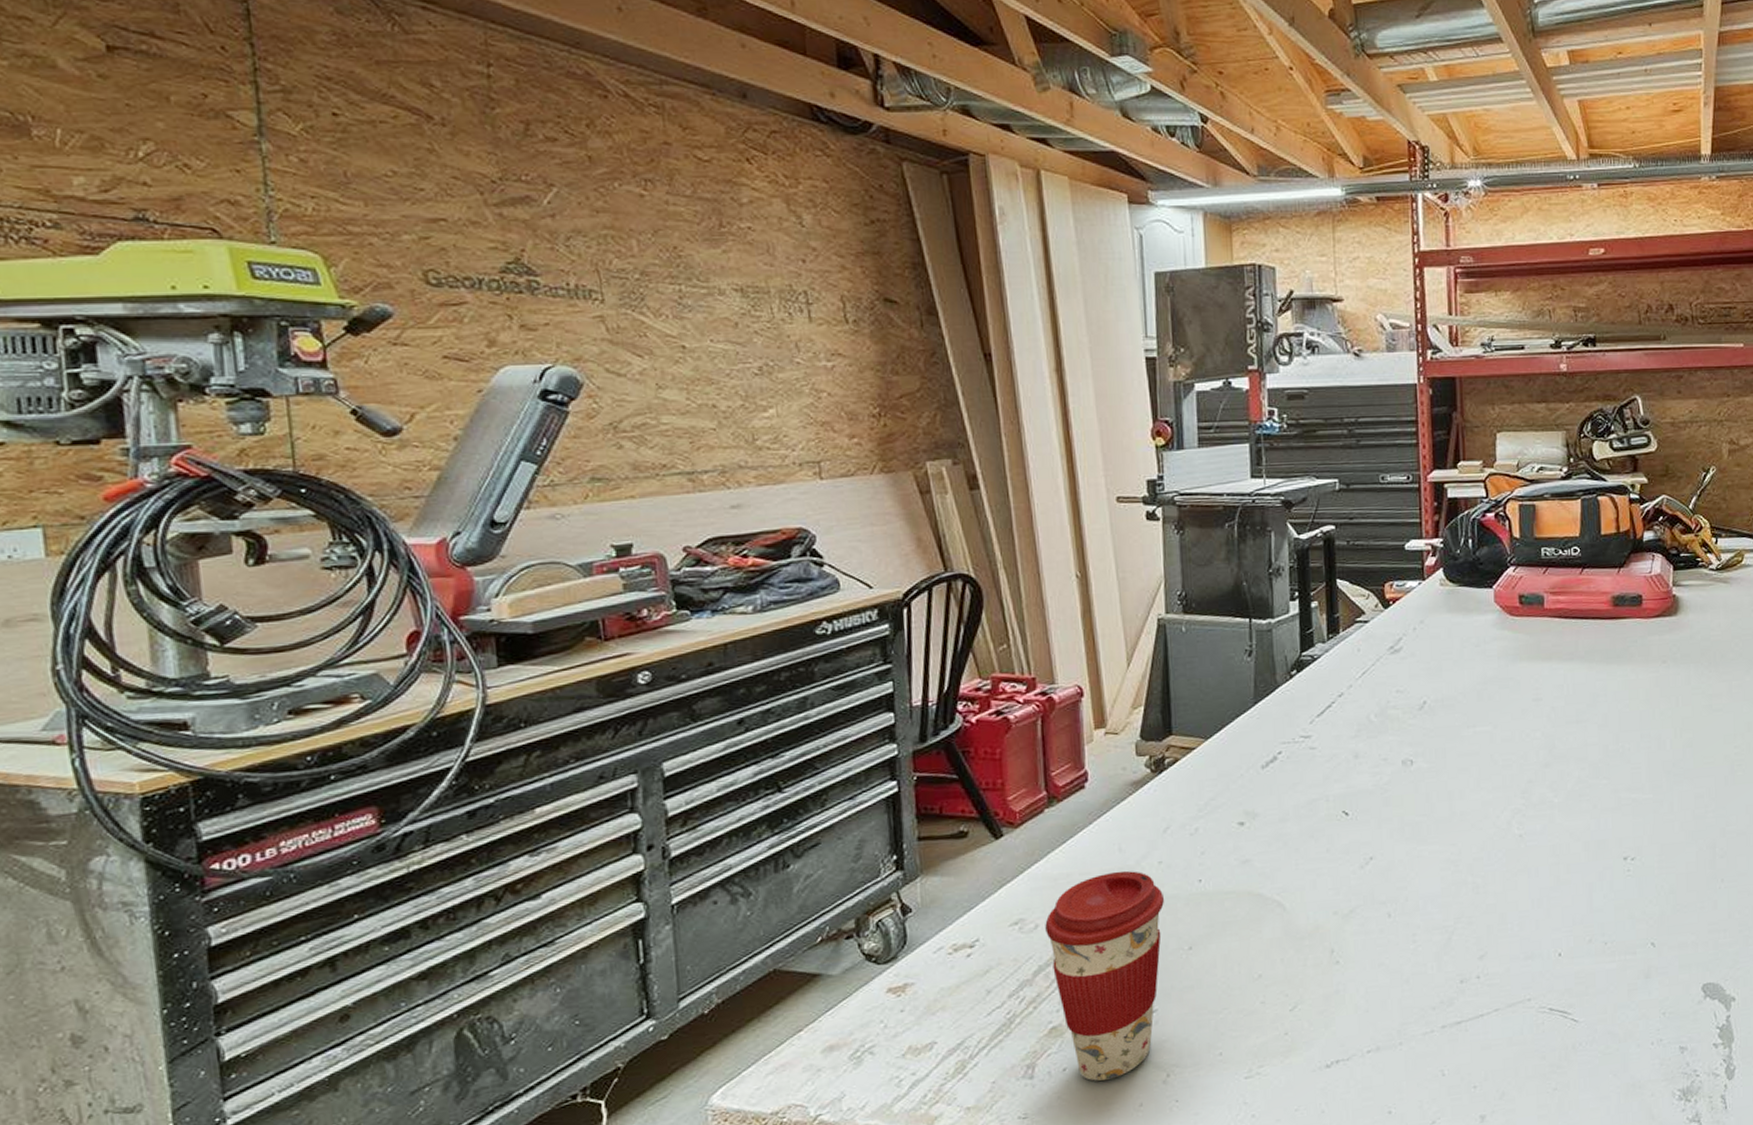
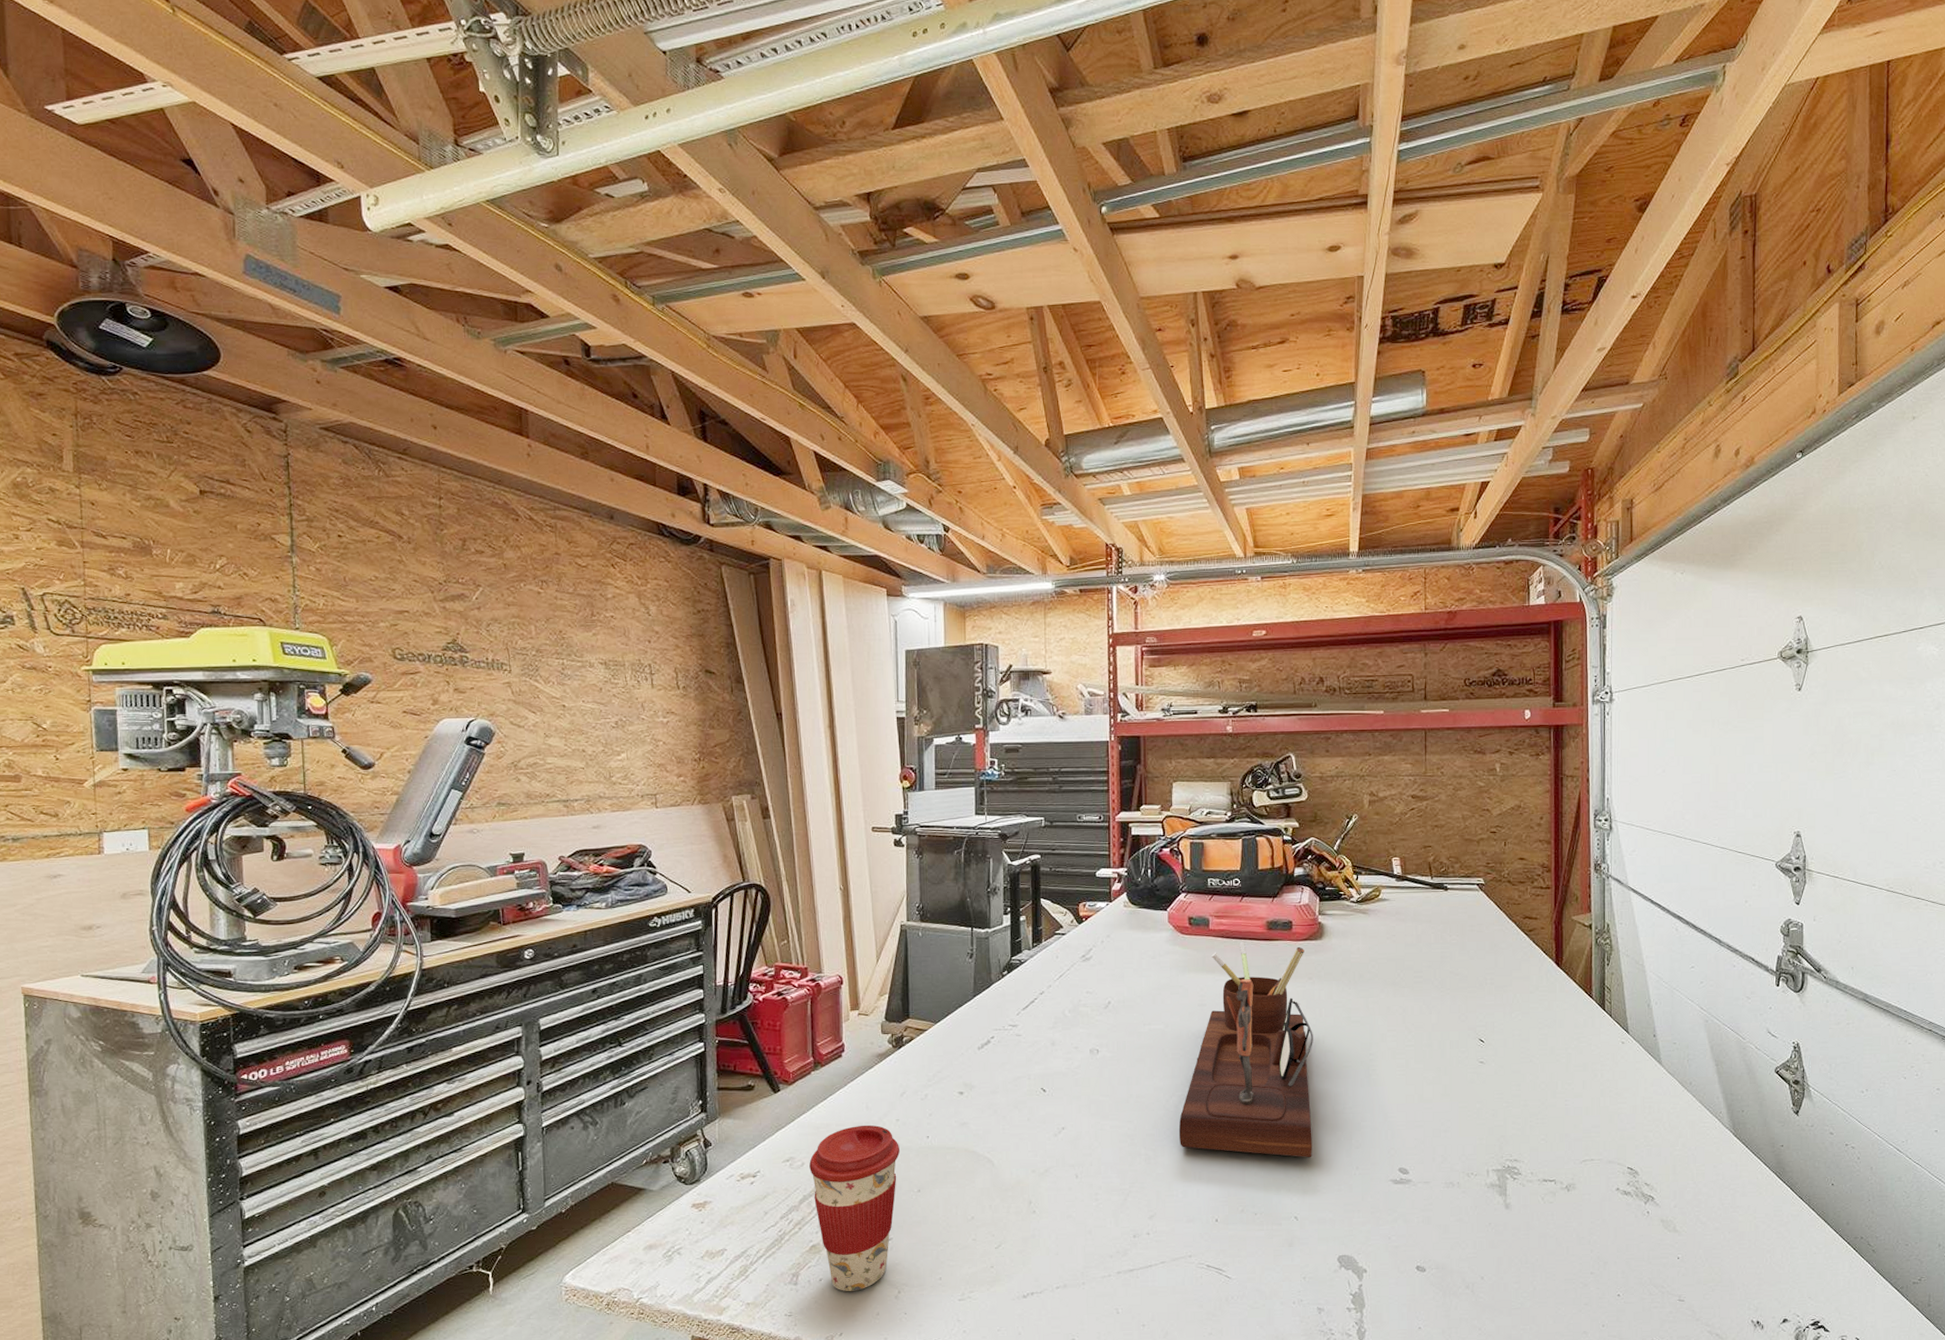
desk organizer: none [1513,621,1670,873] -> present [1179,941,1313,1158]

